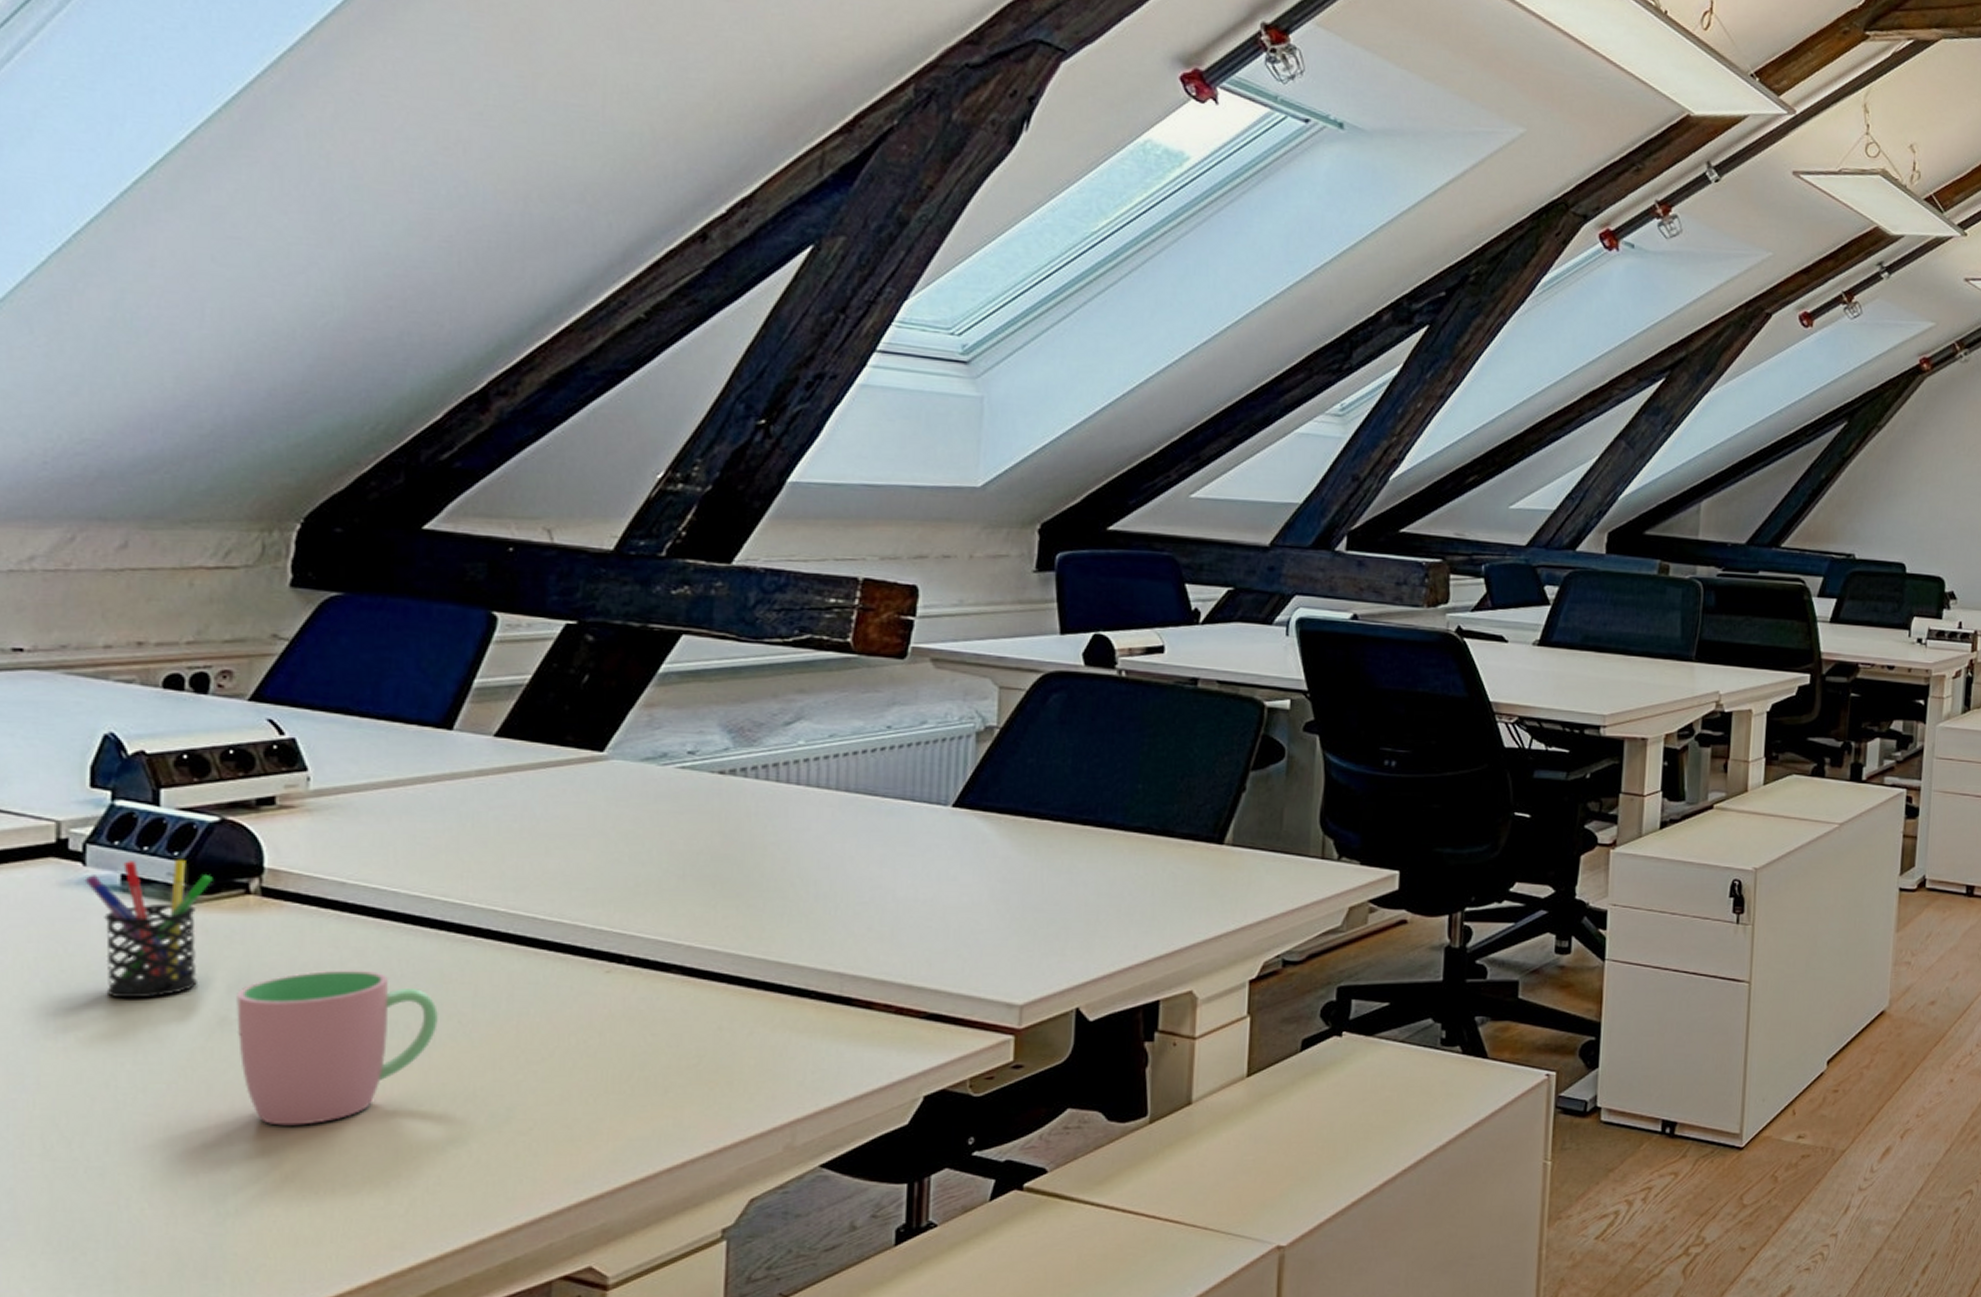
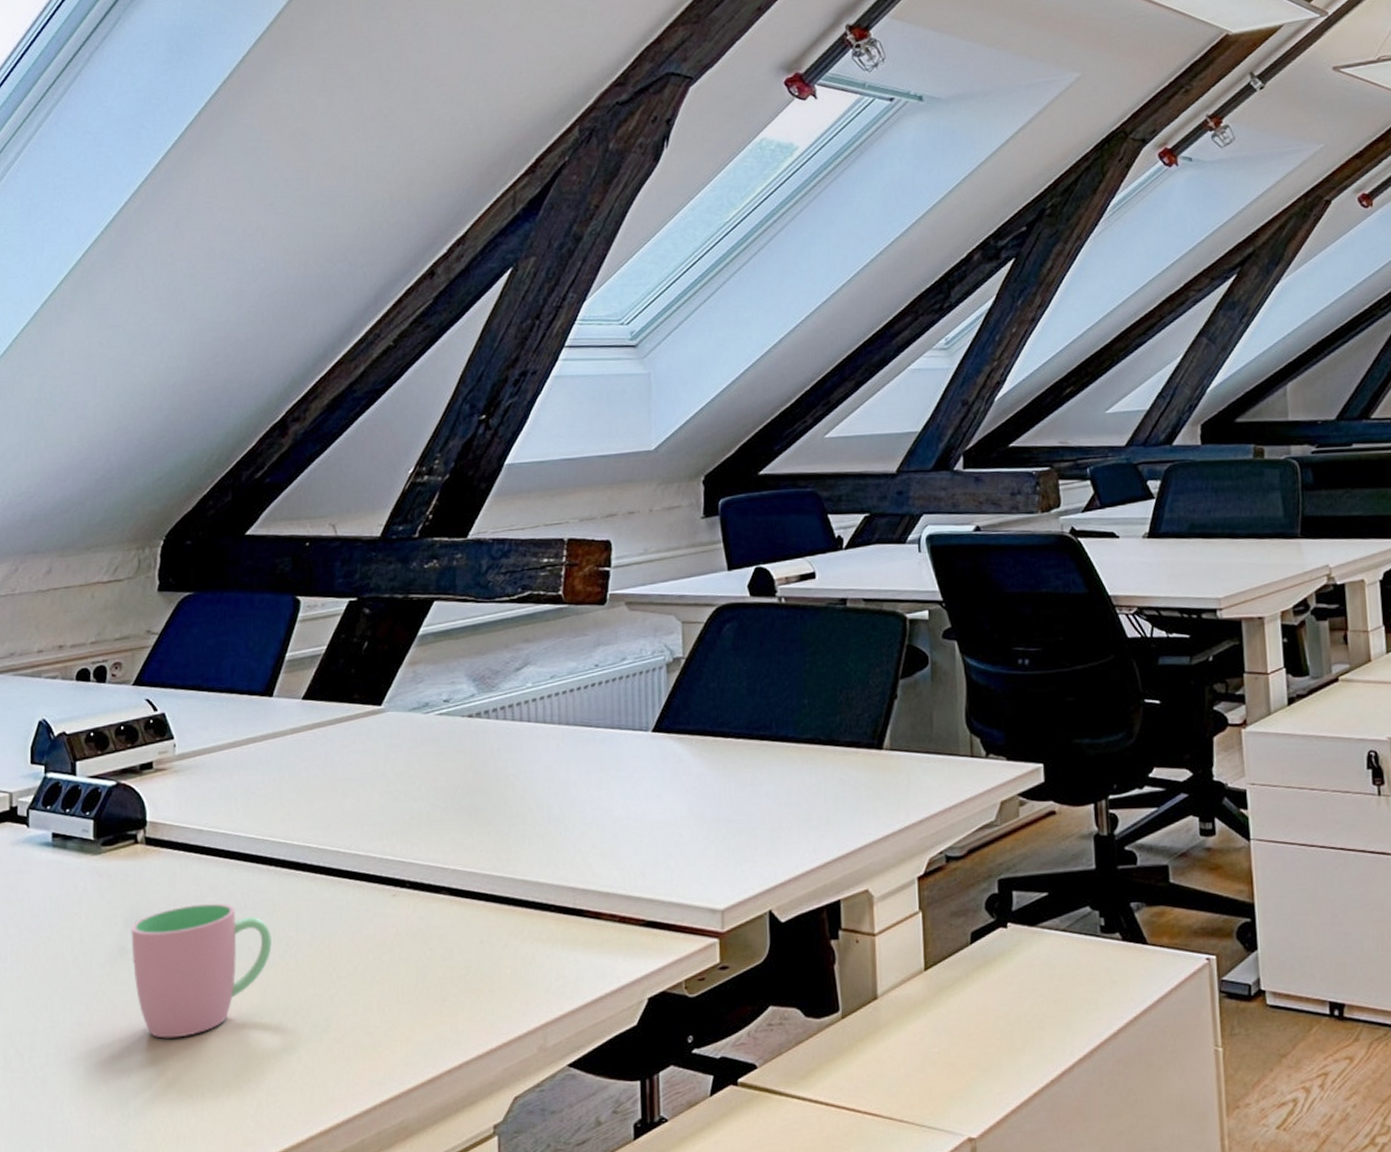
pen holder: present [84,858,213,999] -> none [28,817,112,935]

